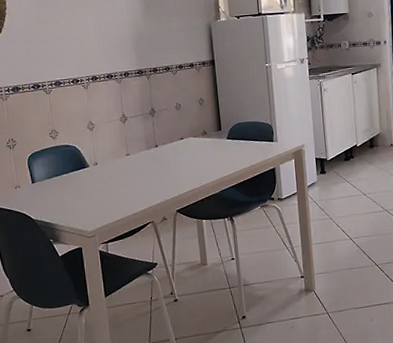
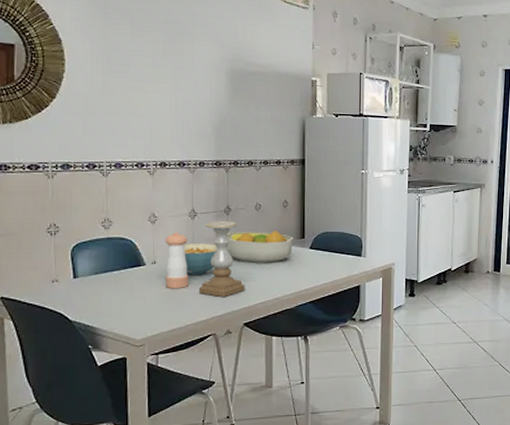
pepper shaker: none [103,136,127,185] -> present [166,232,189,288]
cereal bowl: none [119,143,148,172] -> present [184,244,217,275]
candle holder: none [135,121,175,189] -> present [199,220,245,298]
fruit bowl: none [154,125,212,157] -> present [227,230,294,263]

